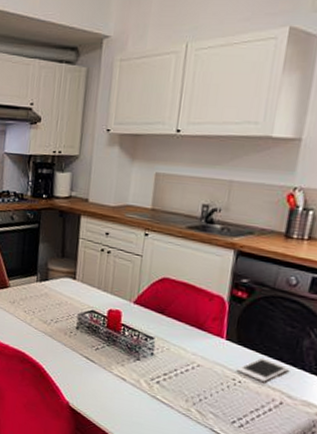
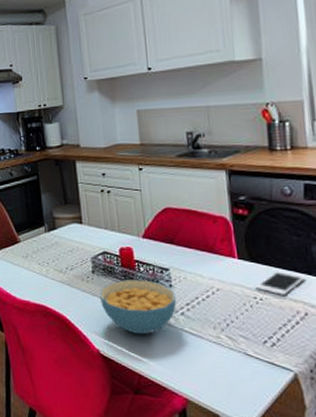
cereal bowl: none [79,341,155,396] -> present [100,280,176,334]

